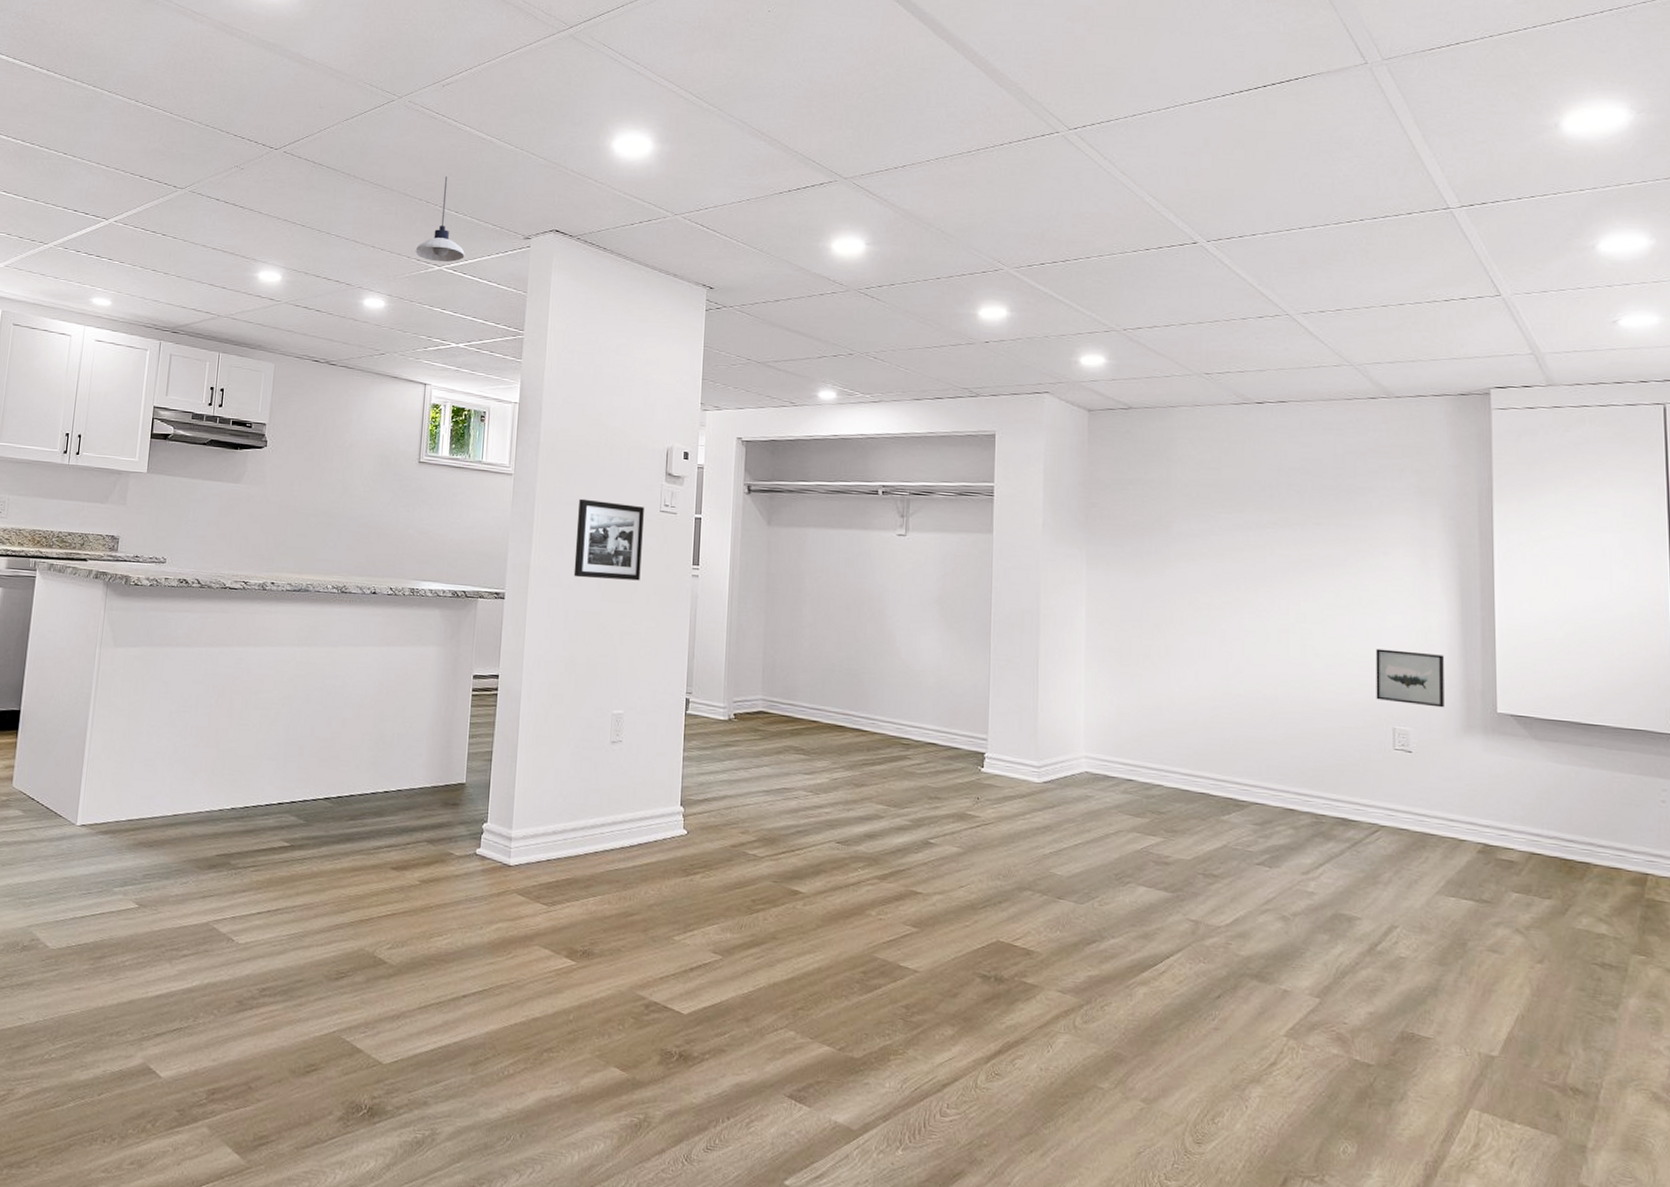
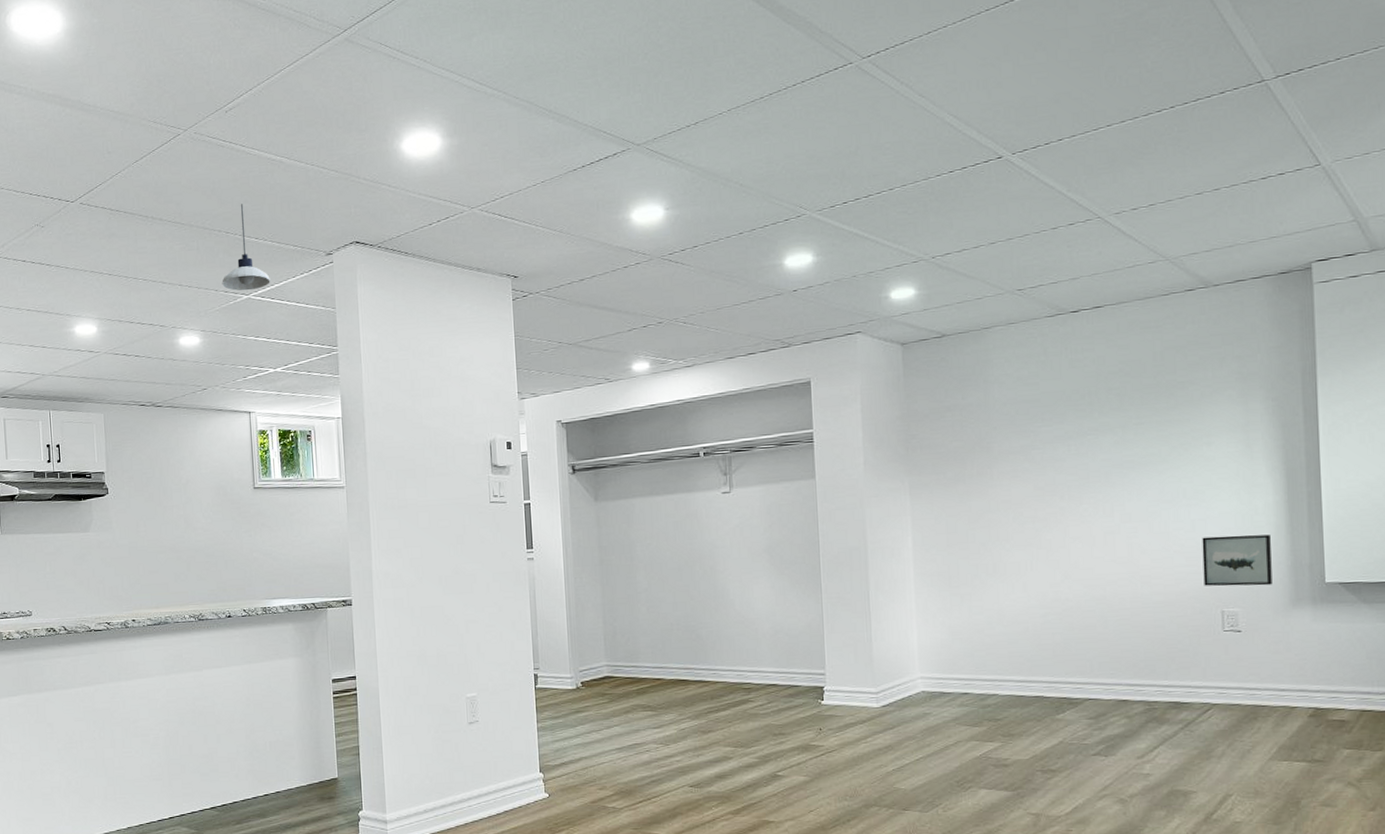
picture frame: present [573,498,644,581] -> none [411,500,478,576]

